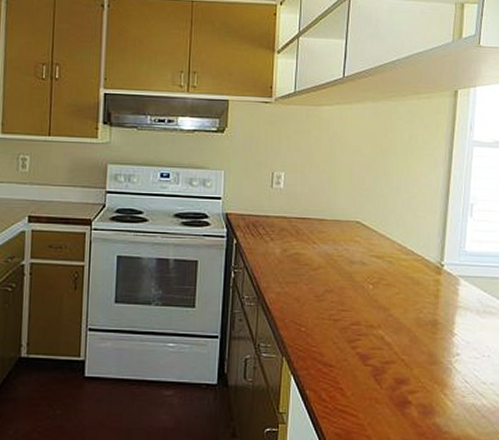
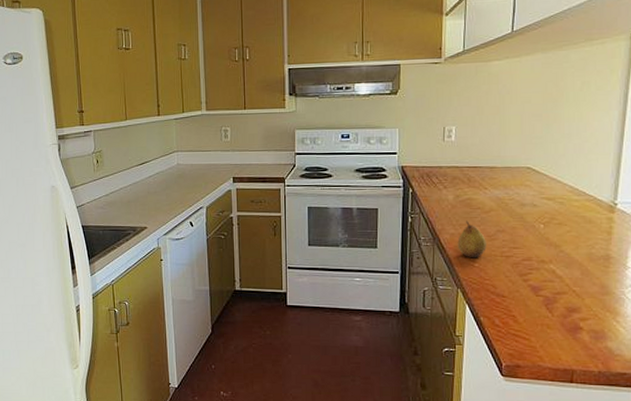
fruit: none [283,278,314,322] -> present [457,221,487,258]

